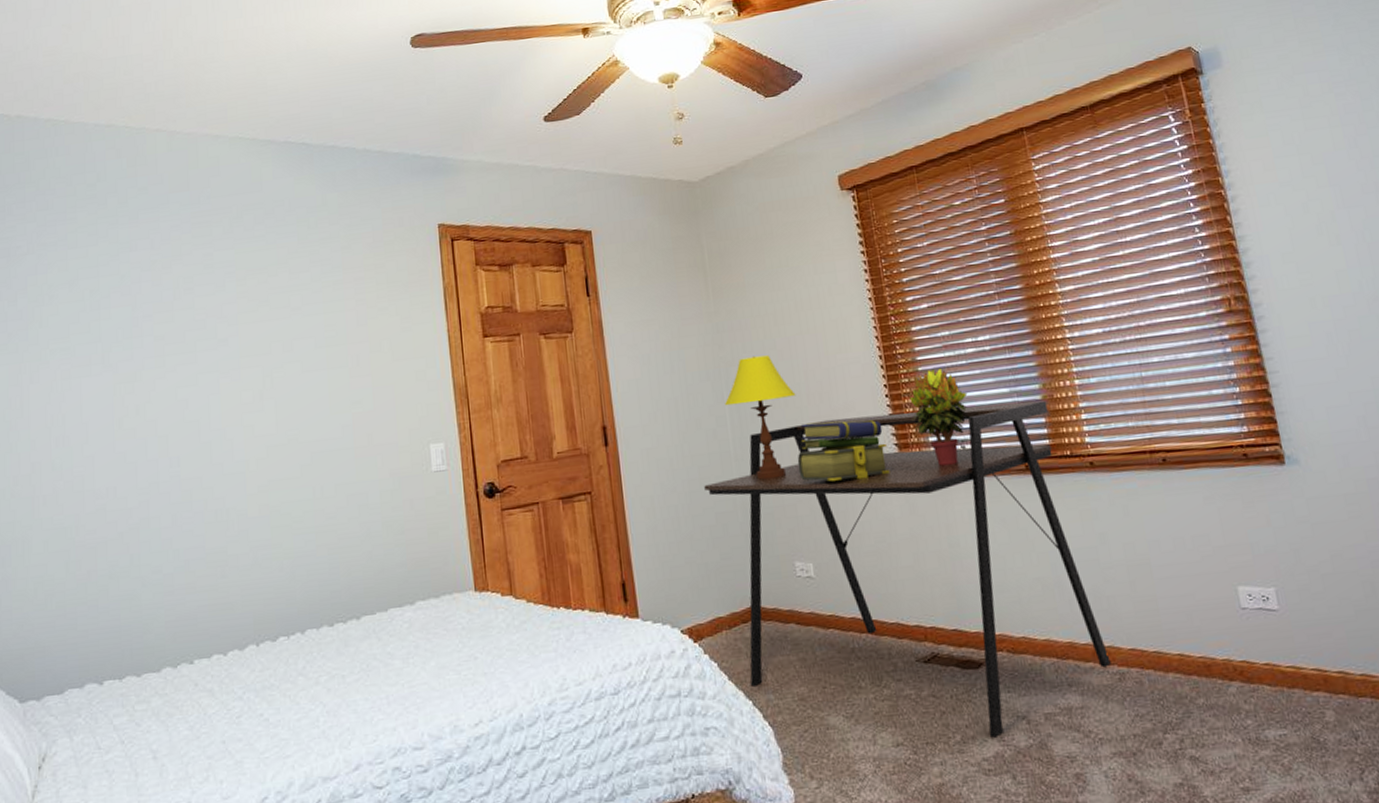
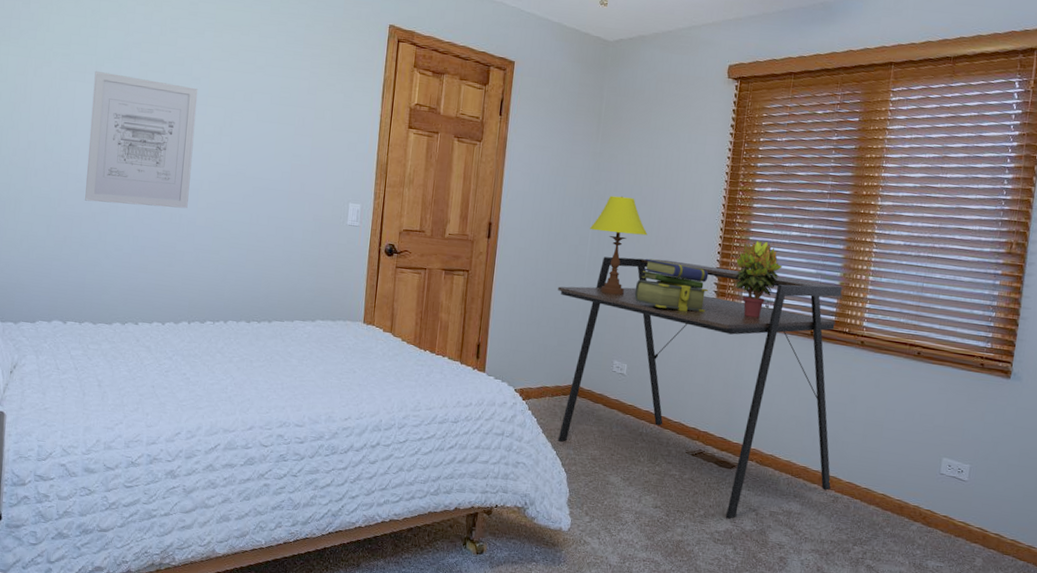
wall art: none [102,351,235,520] -> present [85,70,198,209]

